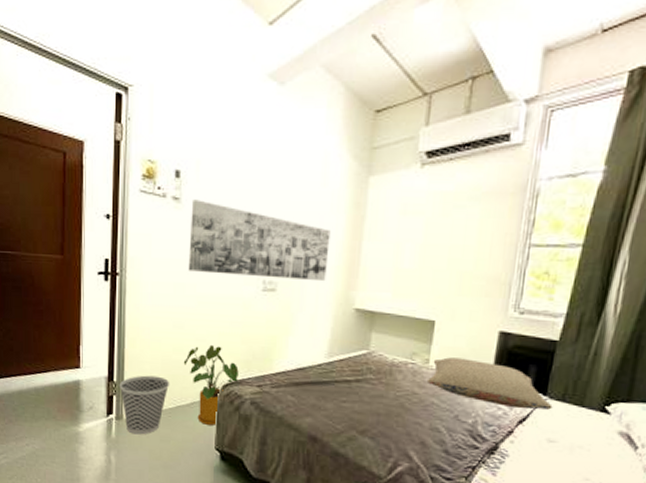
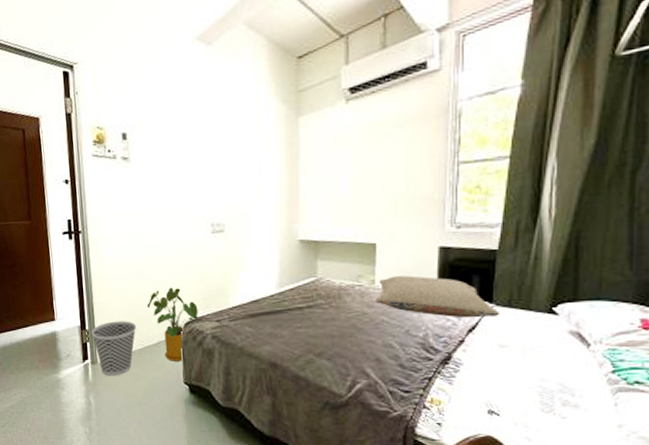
wall art: present [188,200,331,282] -> none [139,157,269,222]

